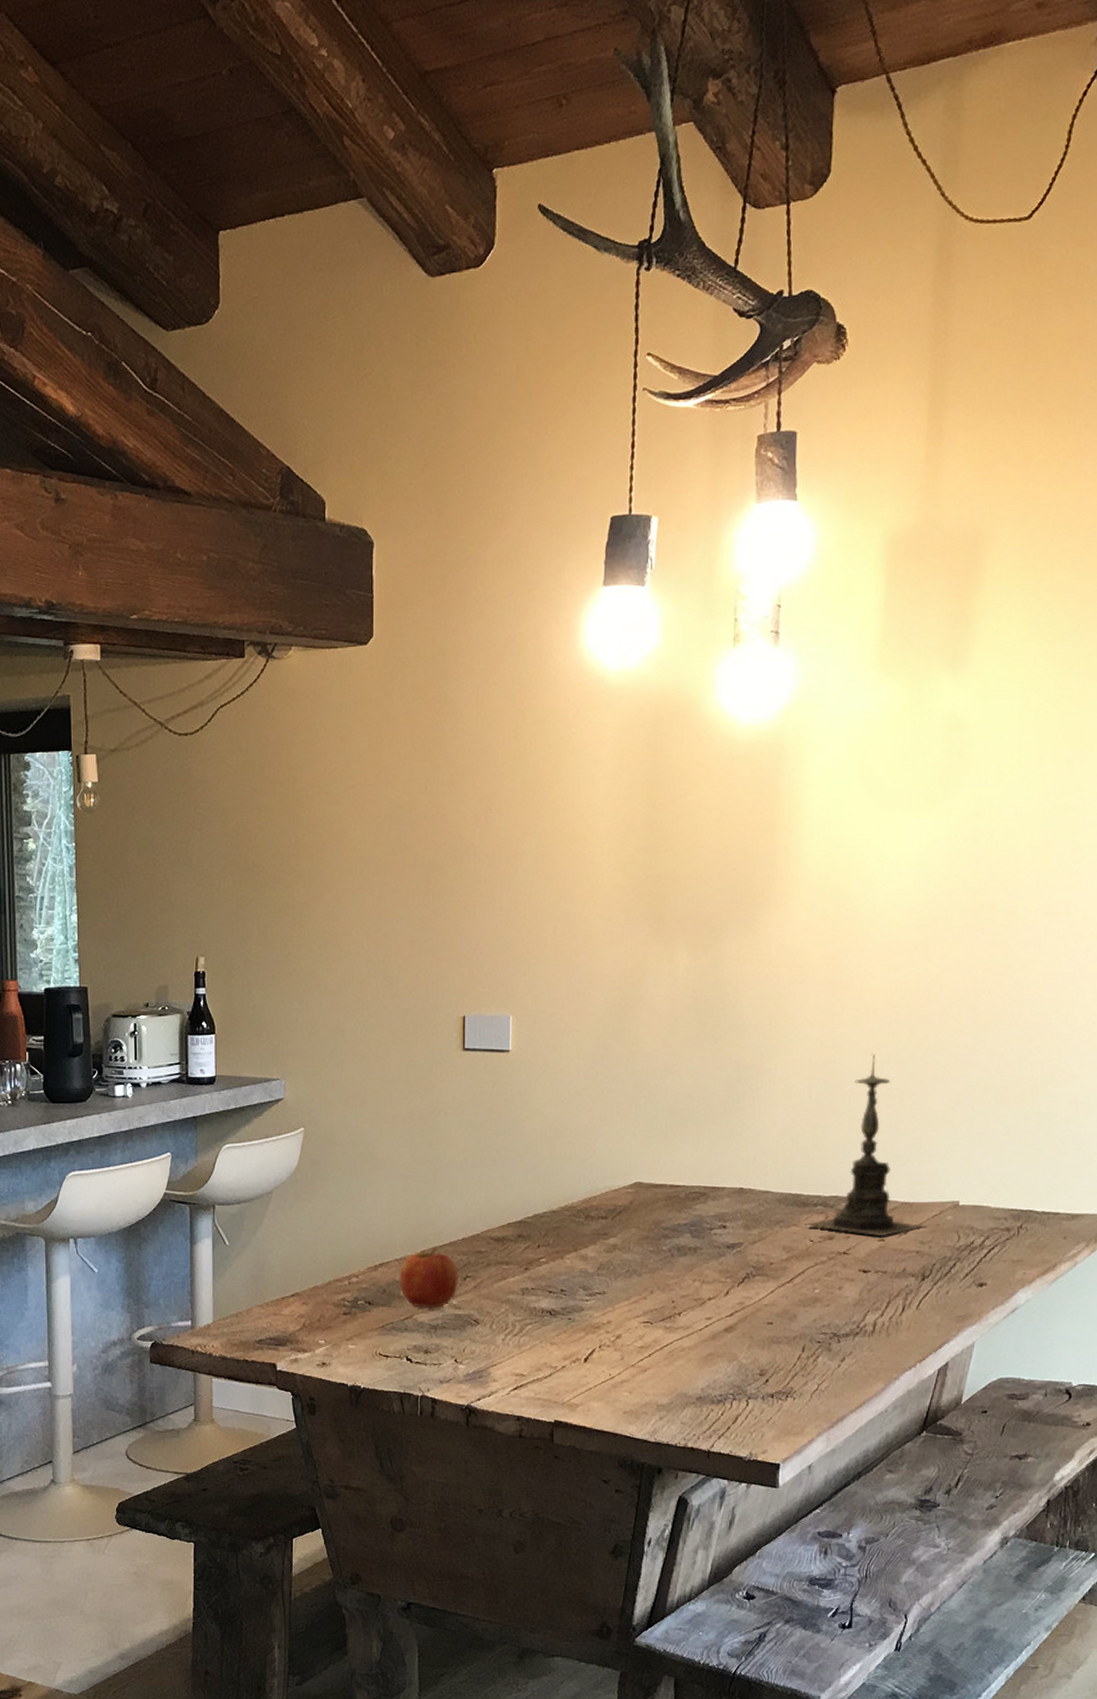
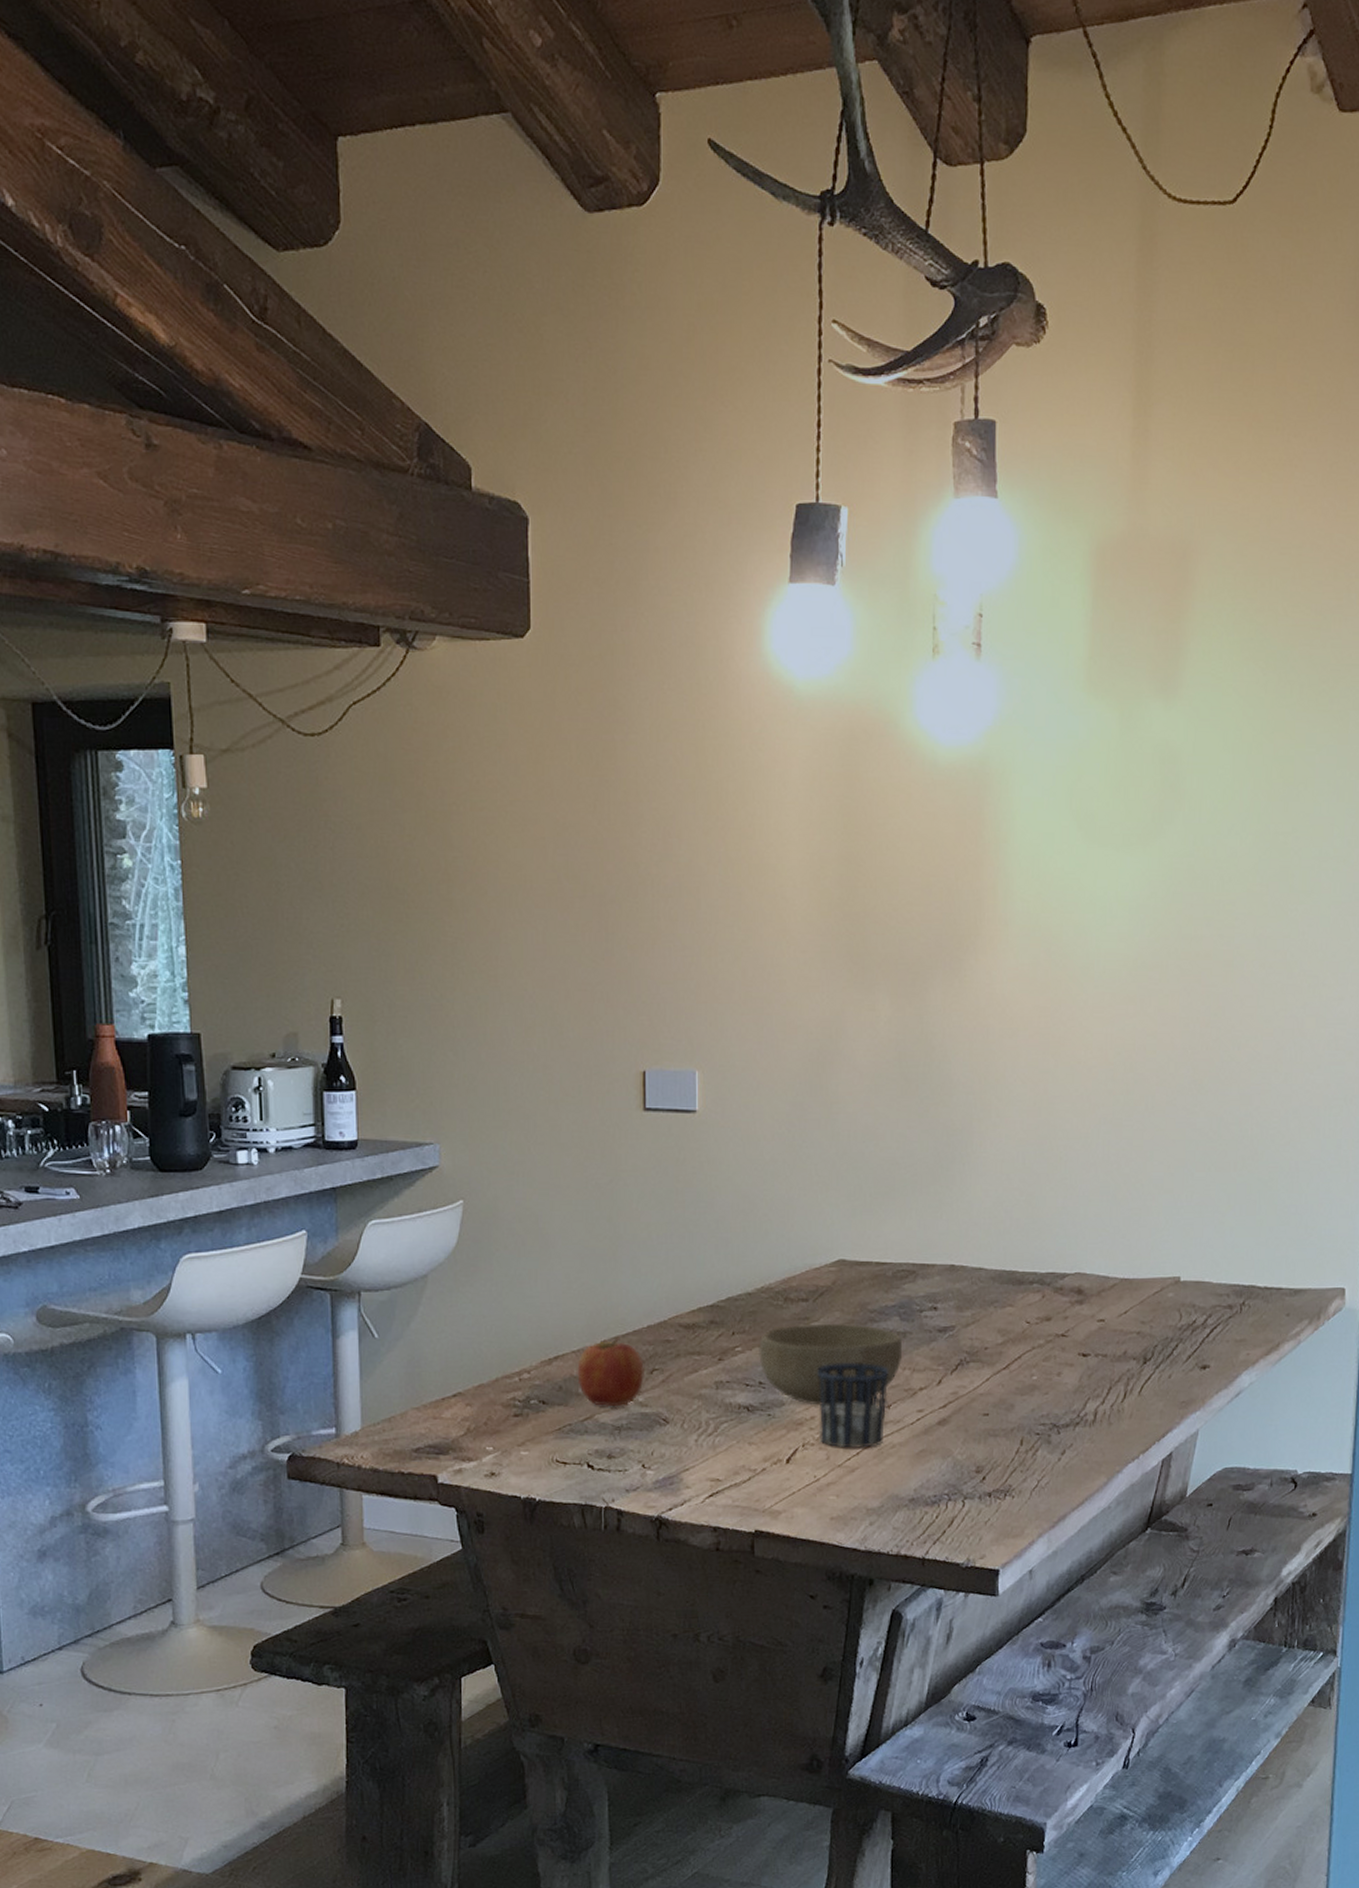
bowl: none [561,1238,694,1311] -> present [759,1323,903,1405]
cup: none [614,1274,680,1350] -> present [817,1362,889,1448]
candle holder: present [804,1053,927,1237] -> none [1020,1115,1148,1317]

